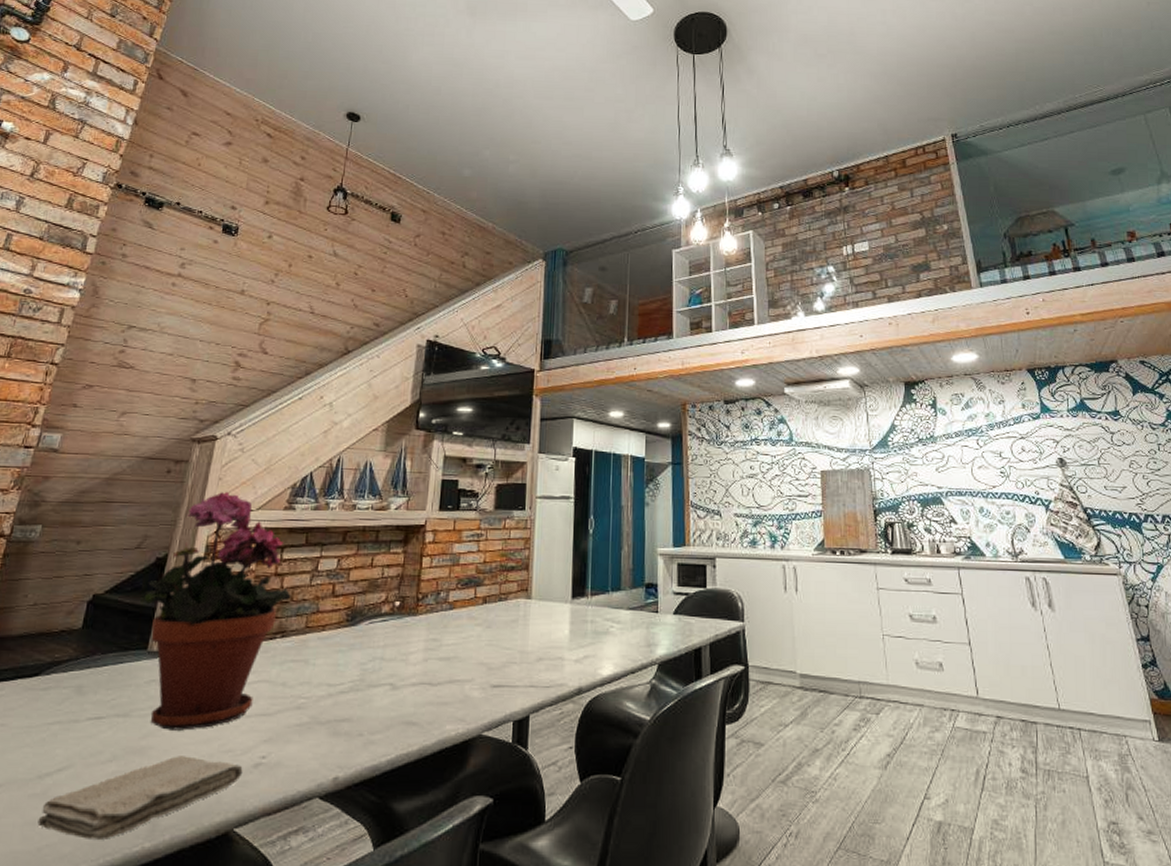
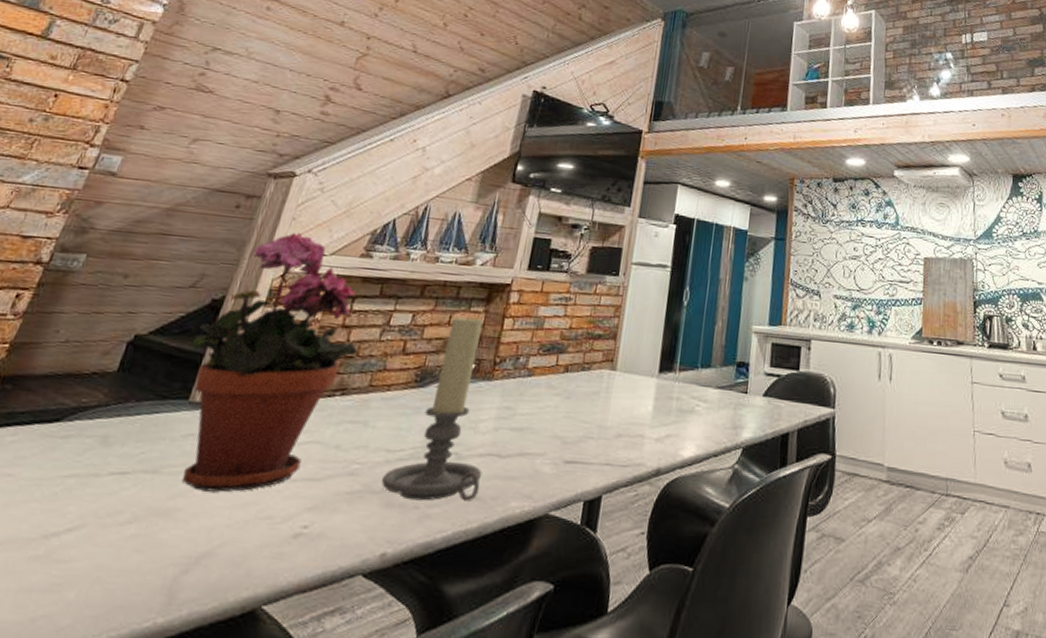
washcloth: present [38,756,243,839] -> none [35,520,281,612]
candle holder: none [326,556,417,729] -> present [381,314,484,502]

